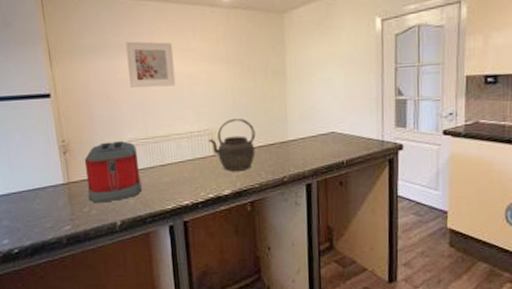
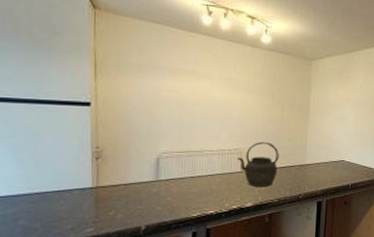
toaster: present [84,141,142,203] -> none [115,152,170,208]
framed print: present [125,41,176,89] -> none [171,65,215,109]

